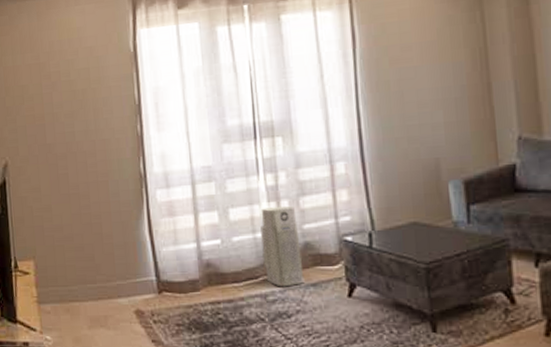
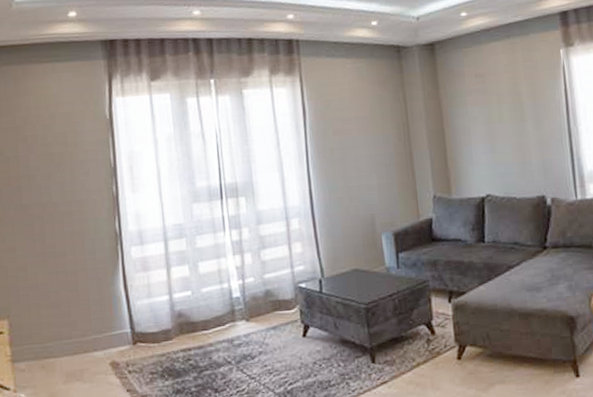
air purifier: present [260,205,305,287] -> none [227,258,266,332]

